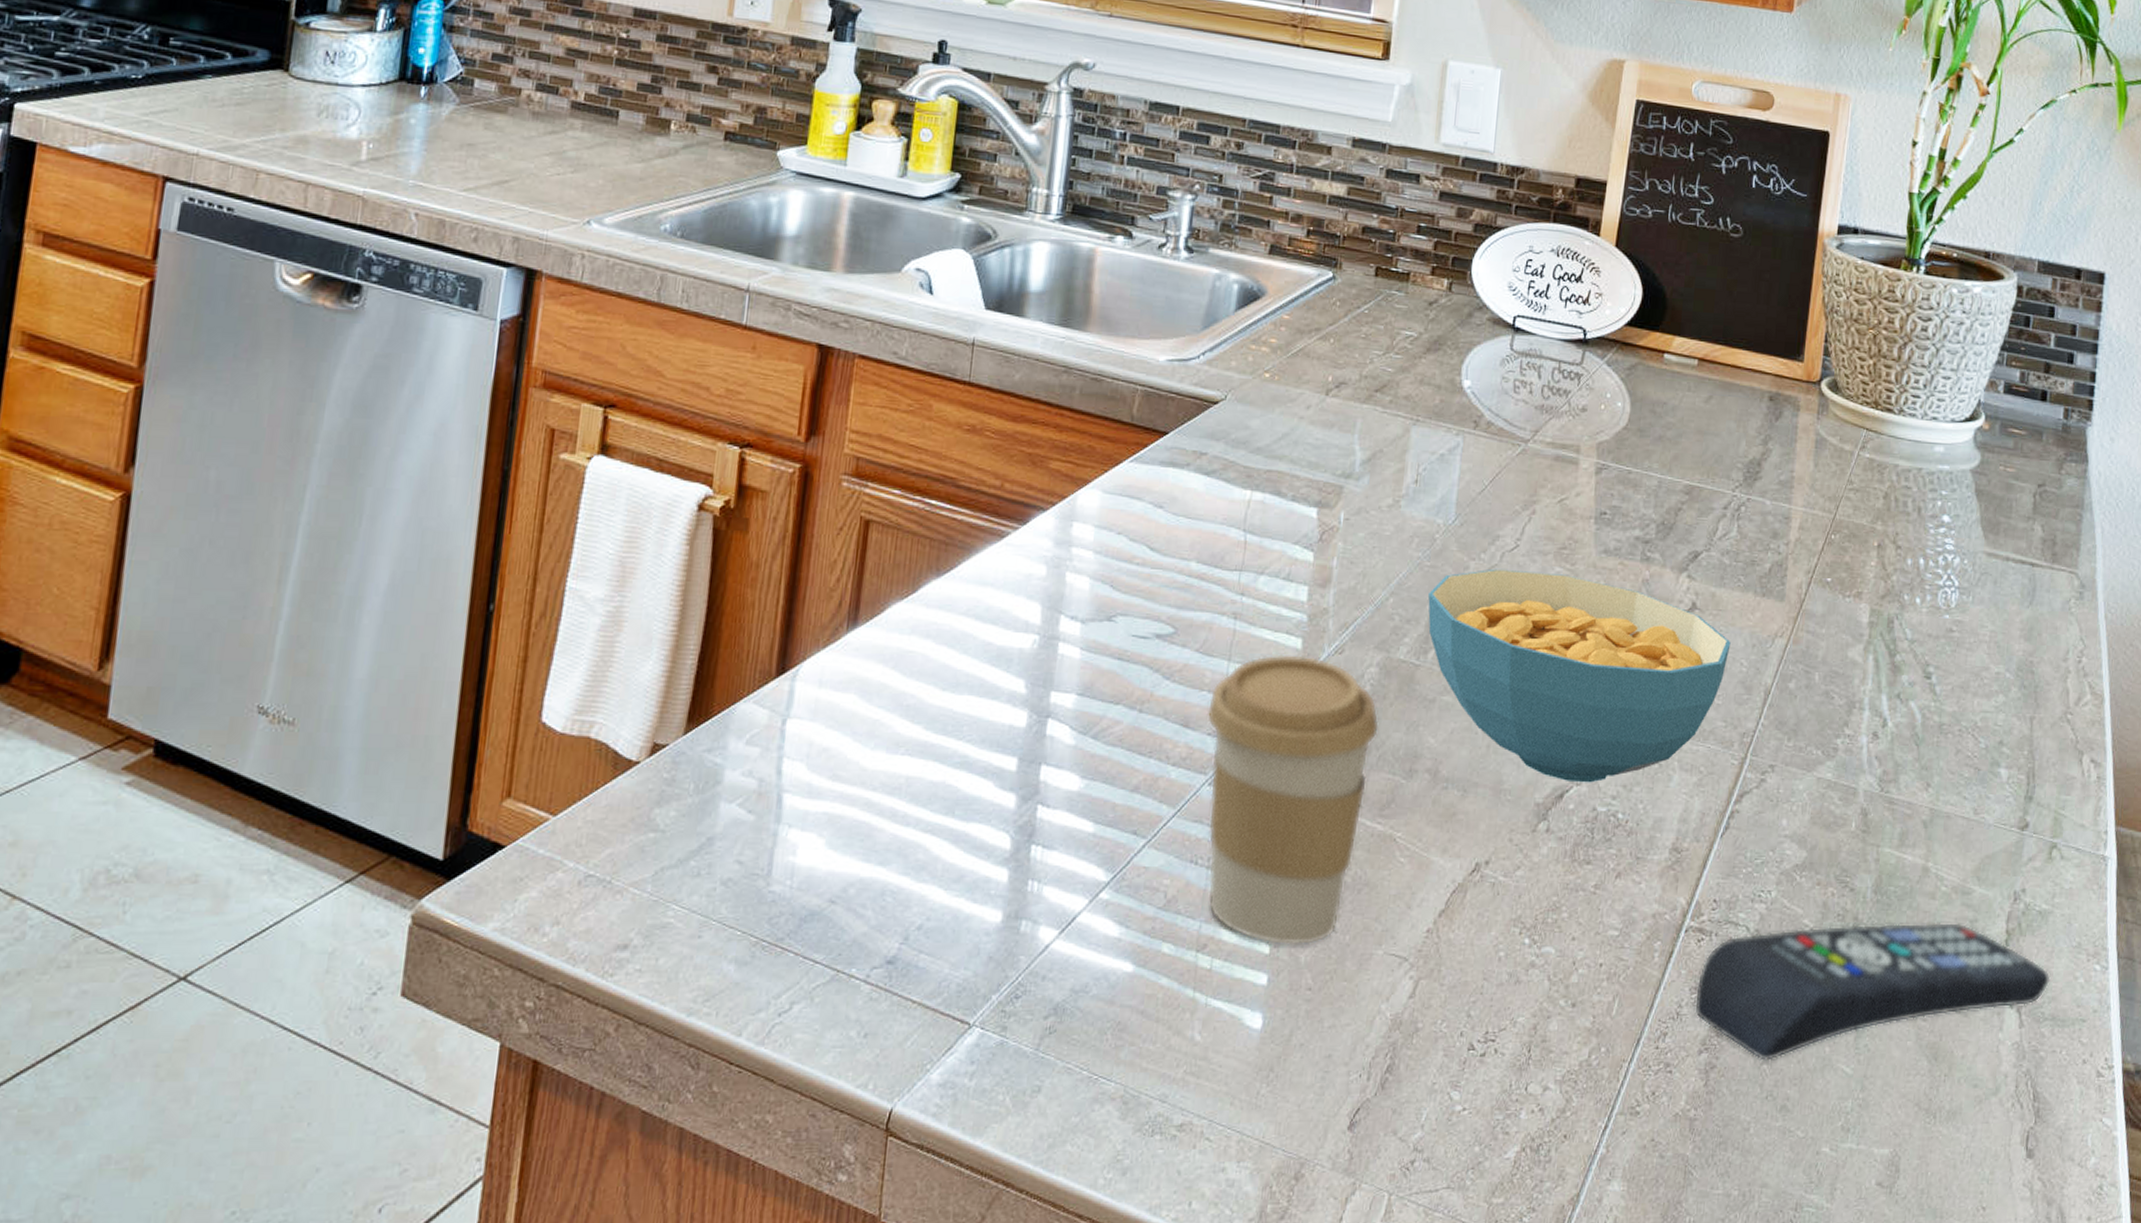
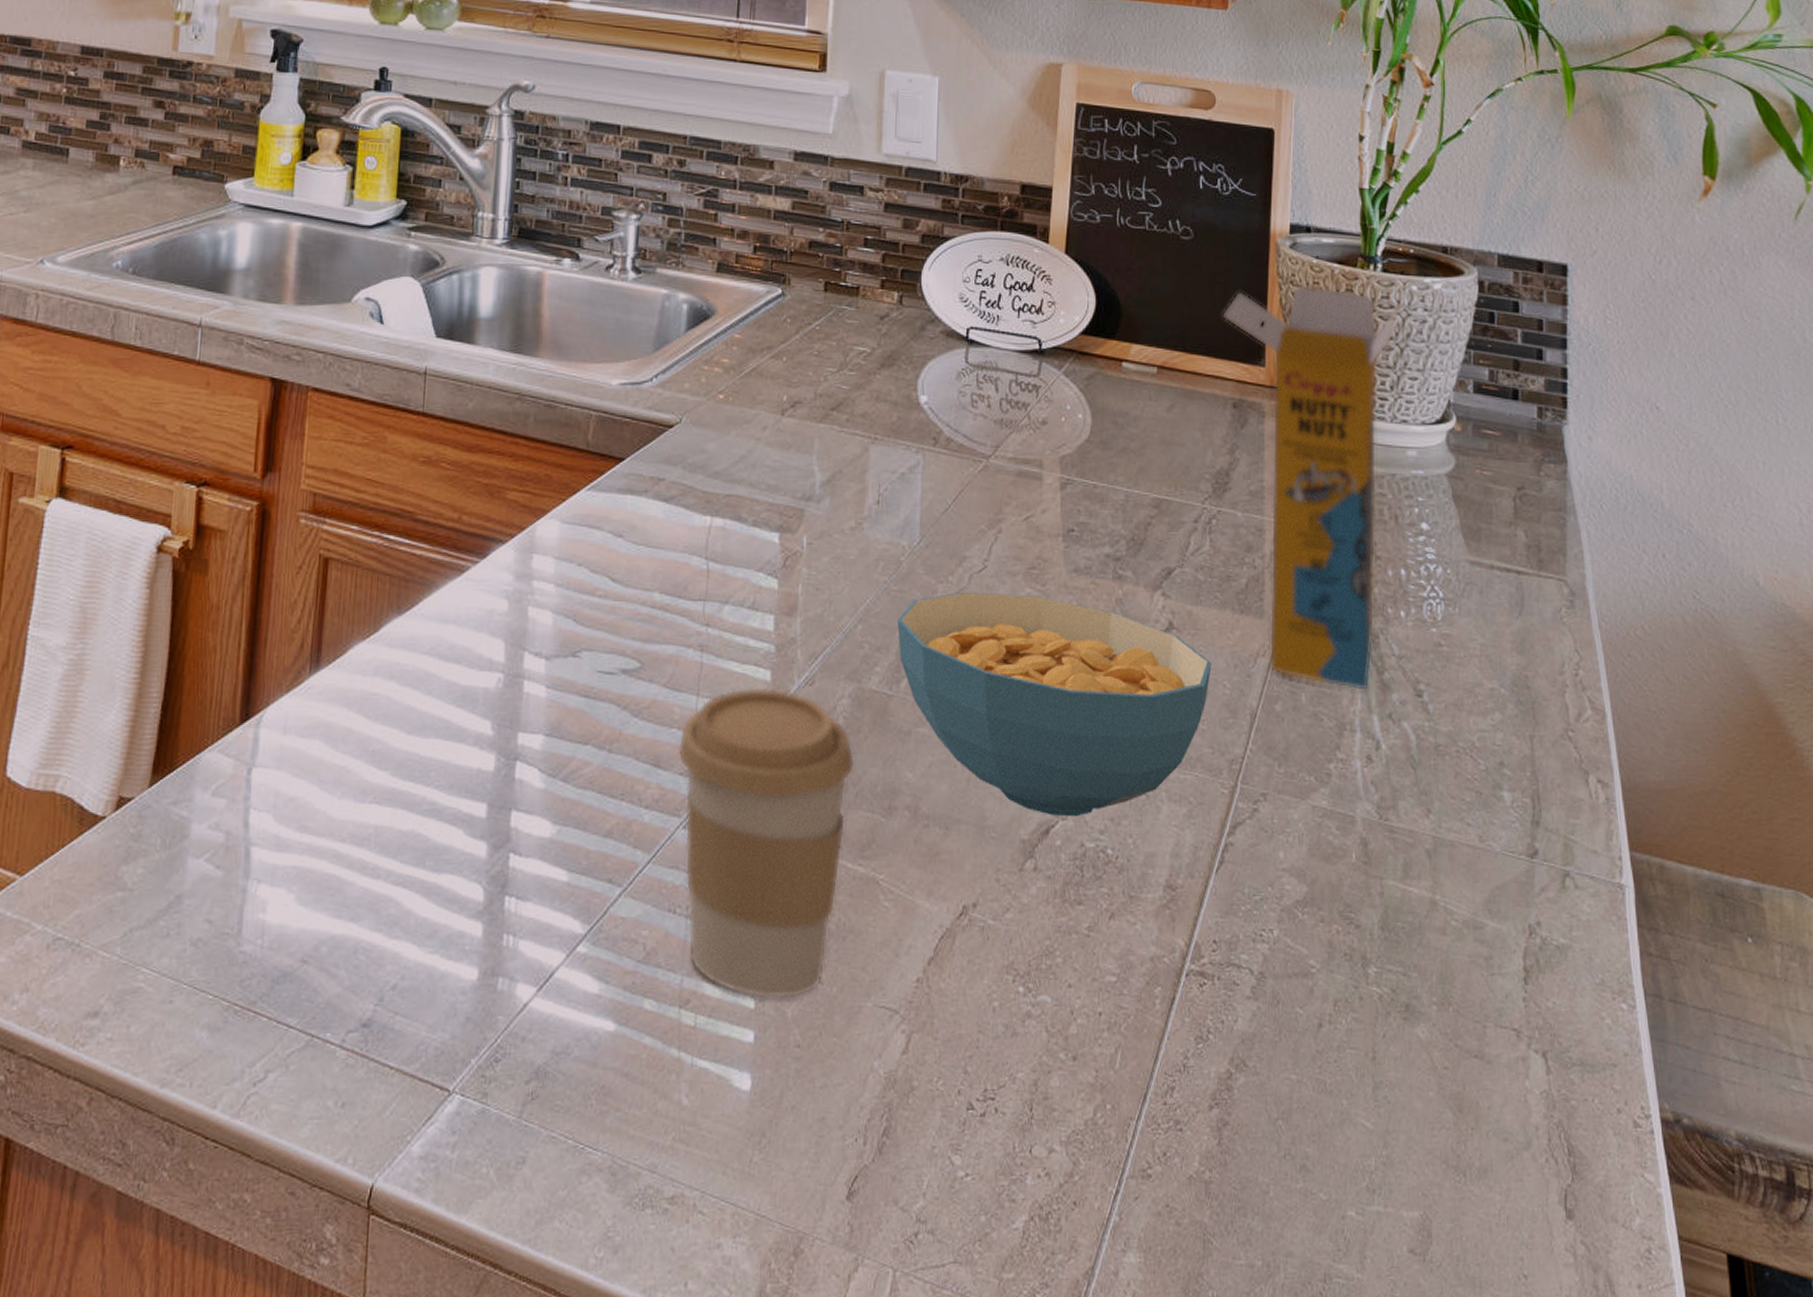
remote control: present [1694,923,2051,1062] -> none [1201,960,1575,1117]
cereal box: none [1765,284,1943,673] -> present [1222,285,1403,692]

